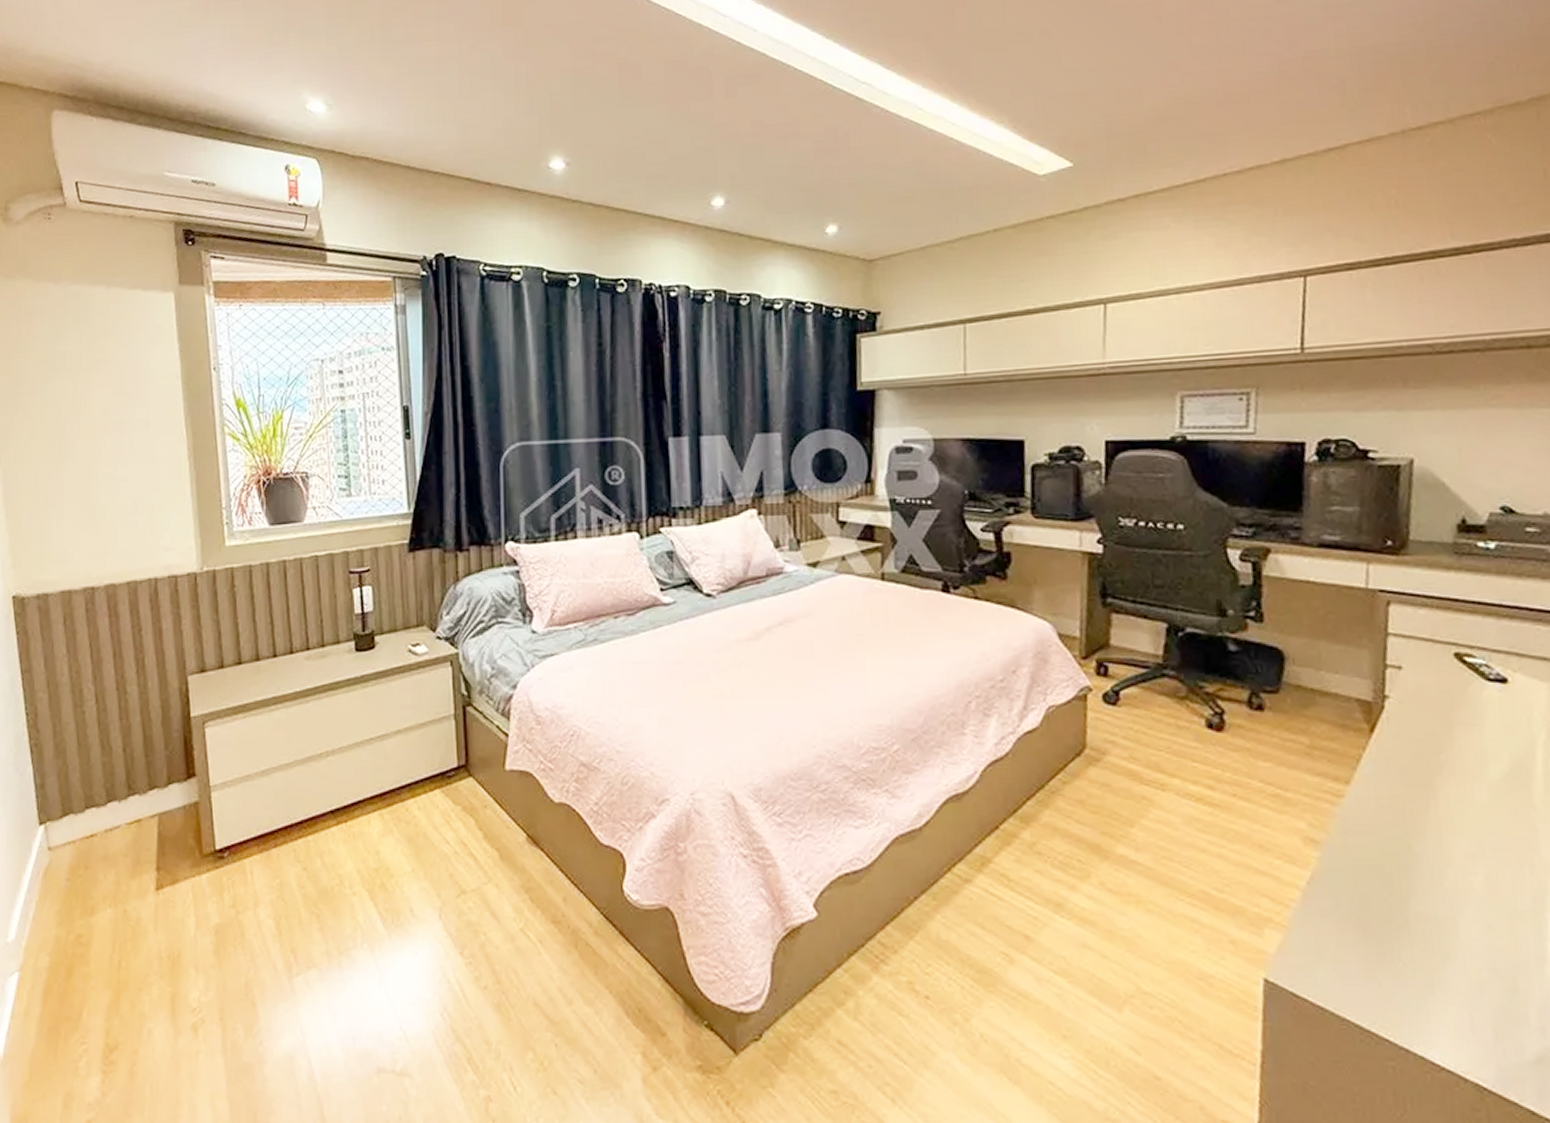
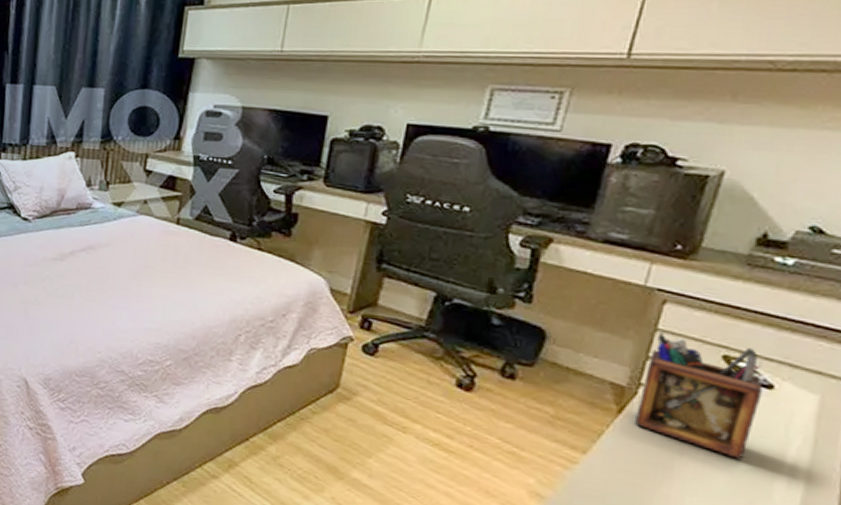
desk organizer: none [1387,634,1500,765] -> present [635,330,763,460]

